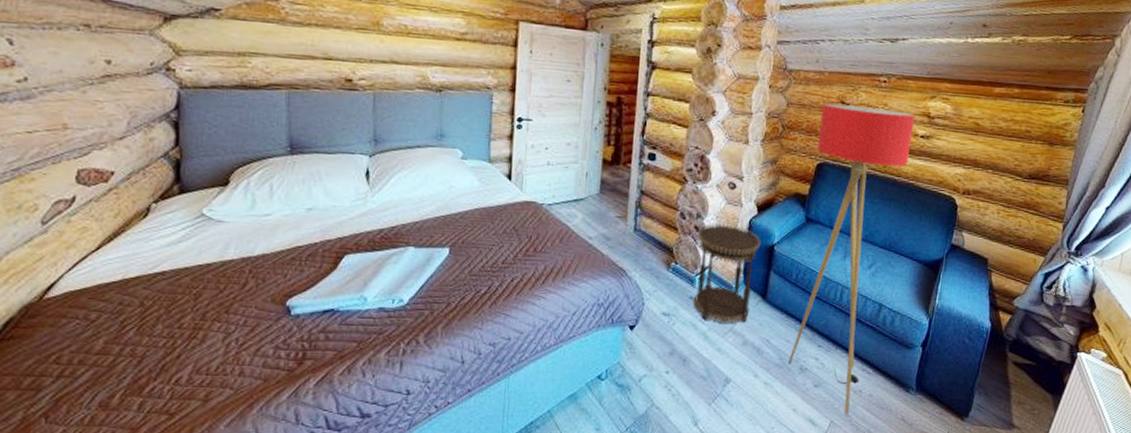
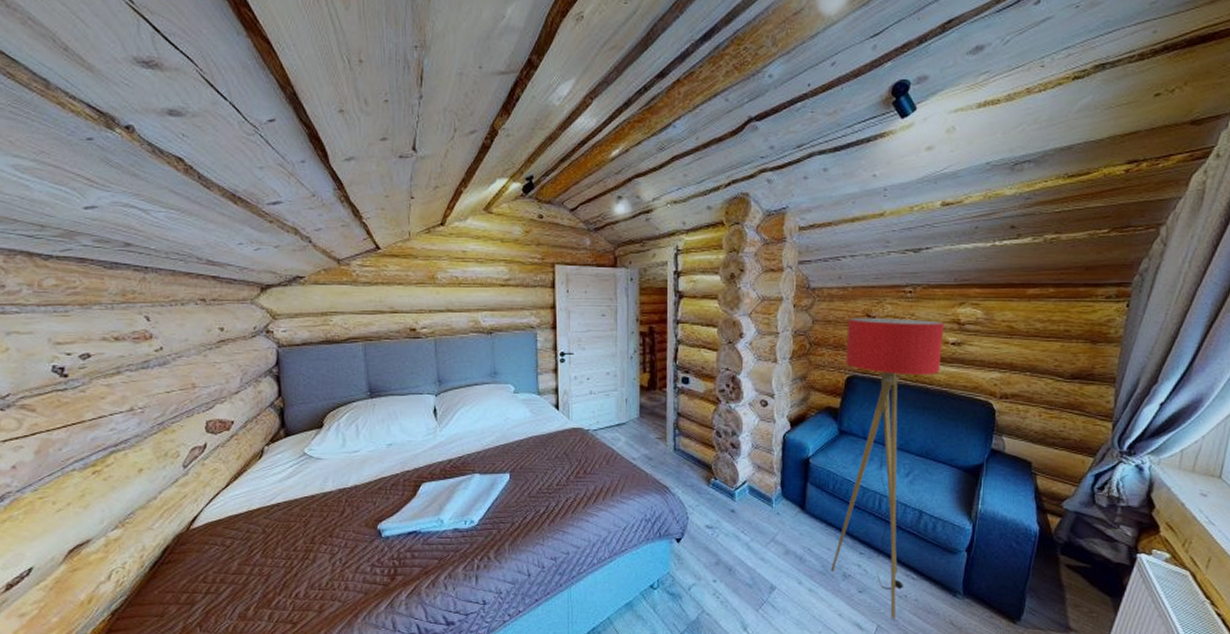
side table: present [693,223,761,324] -> none [734,439,796,534]

